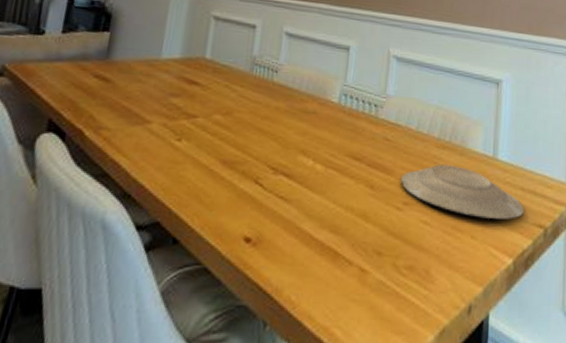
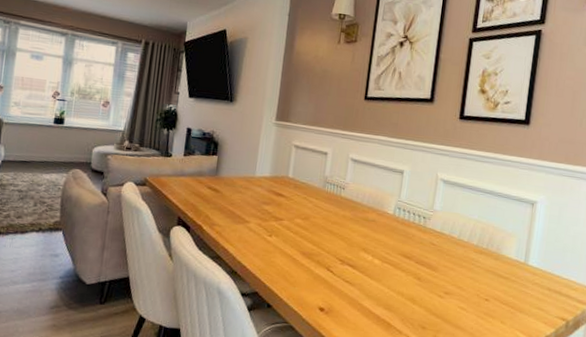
plate: present [400,164,524,219] -> none [442,265,550,312]

